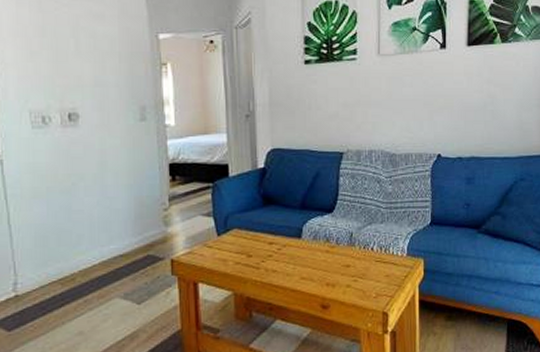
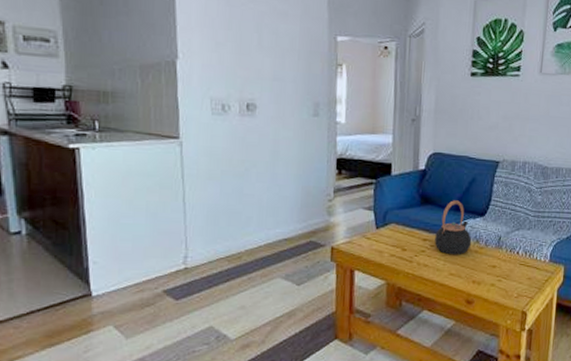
teapot: none [282,198,320,258] -> present [435,200,471,255]

